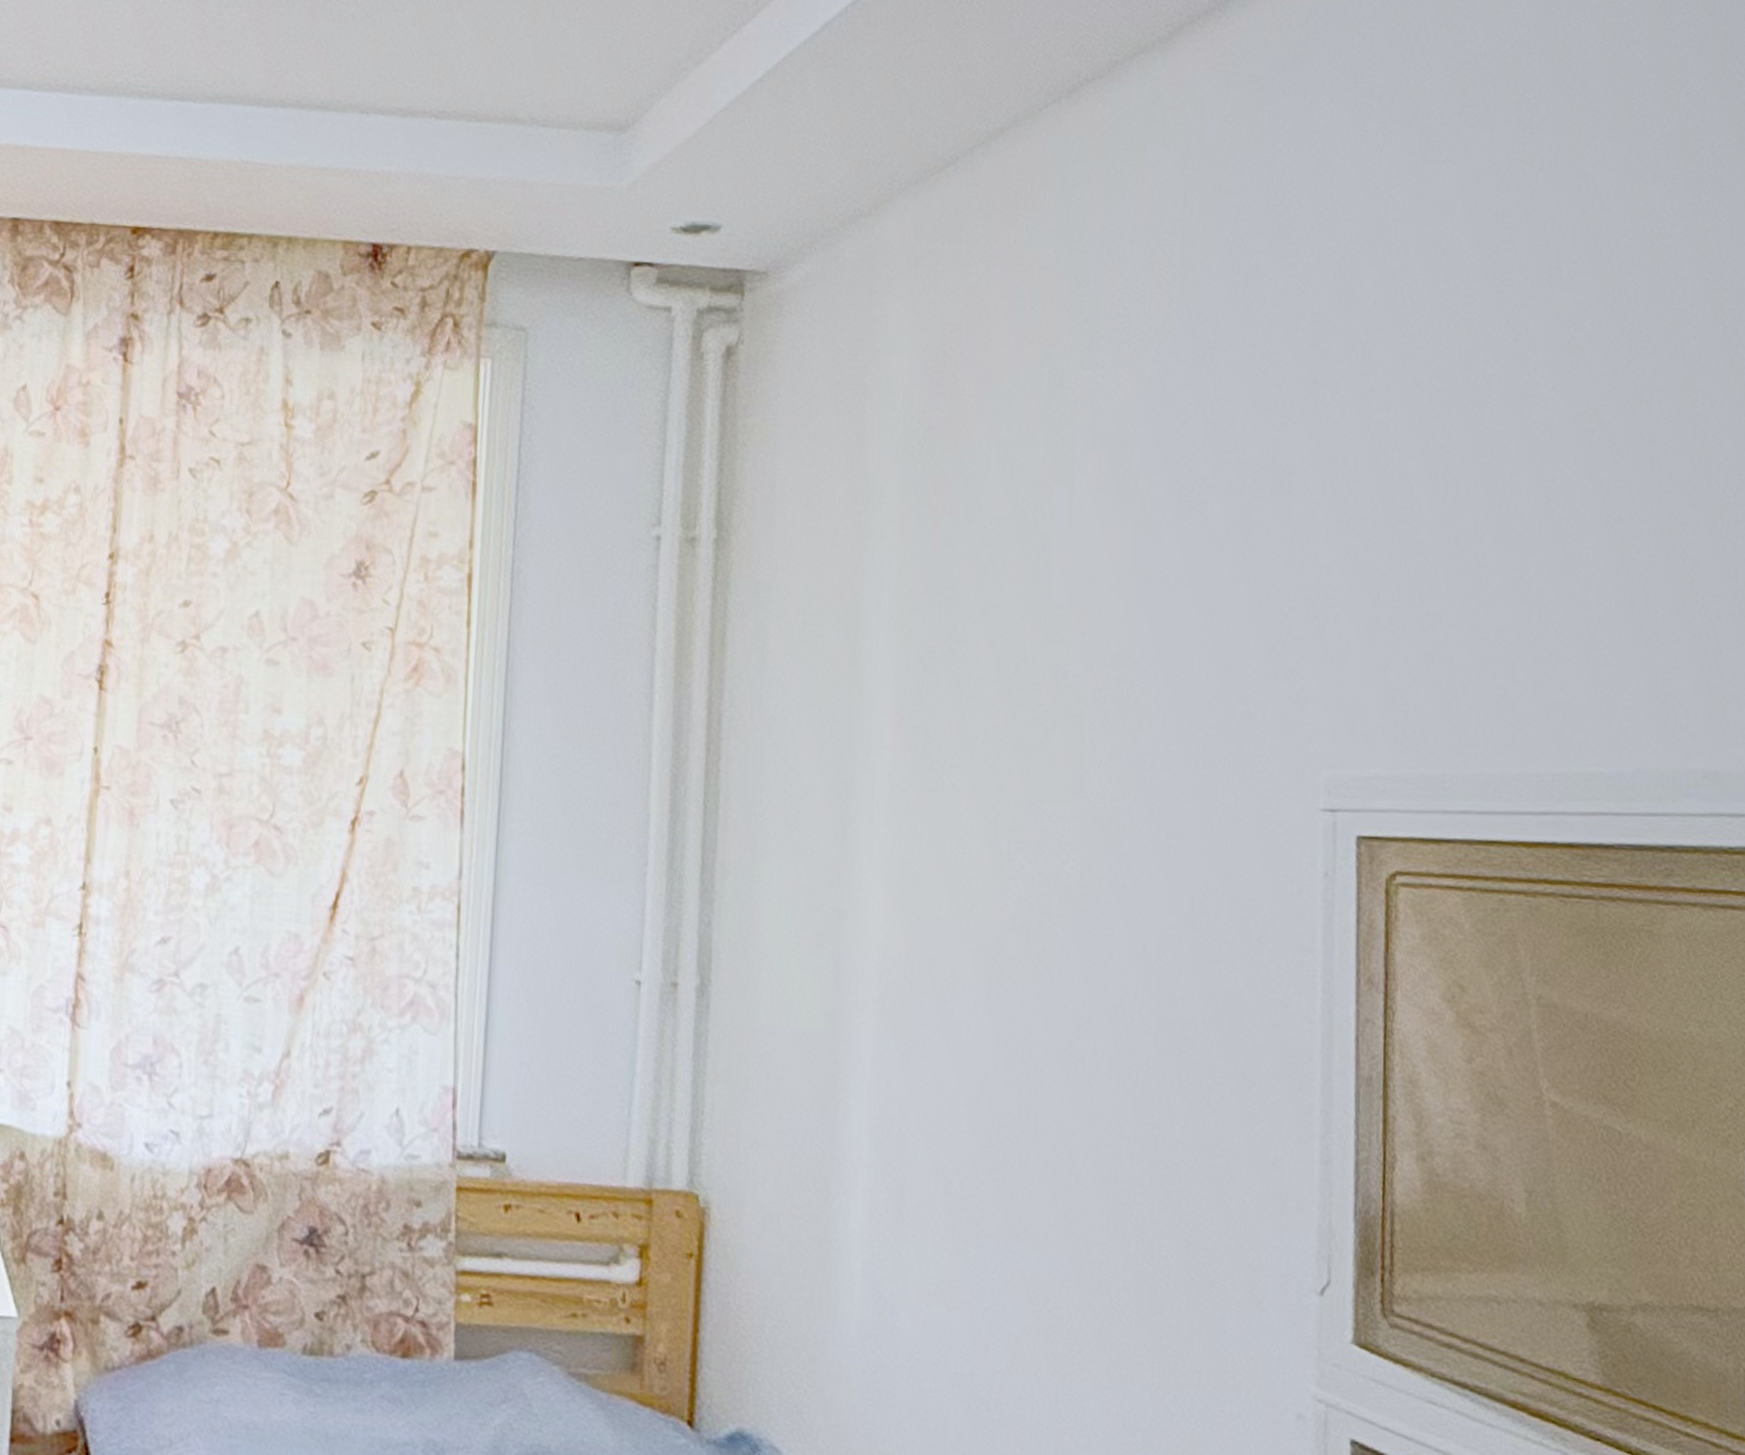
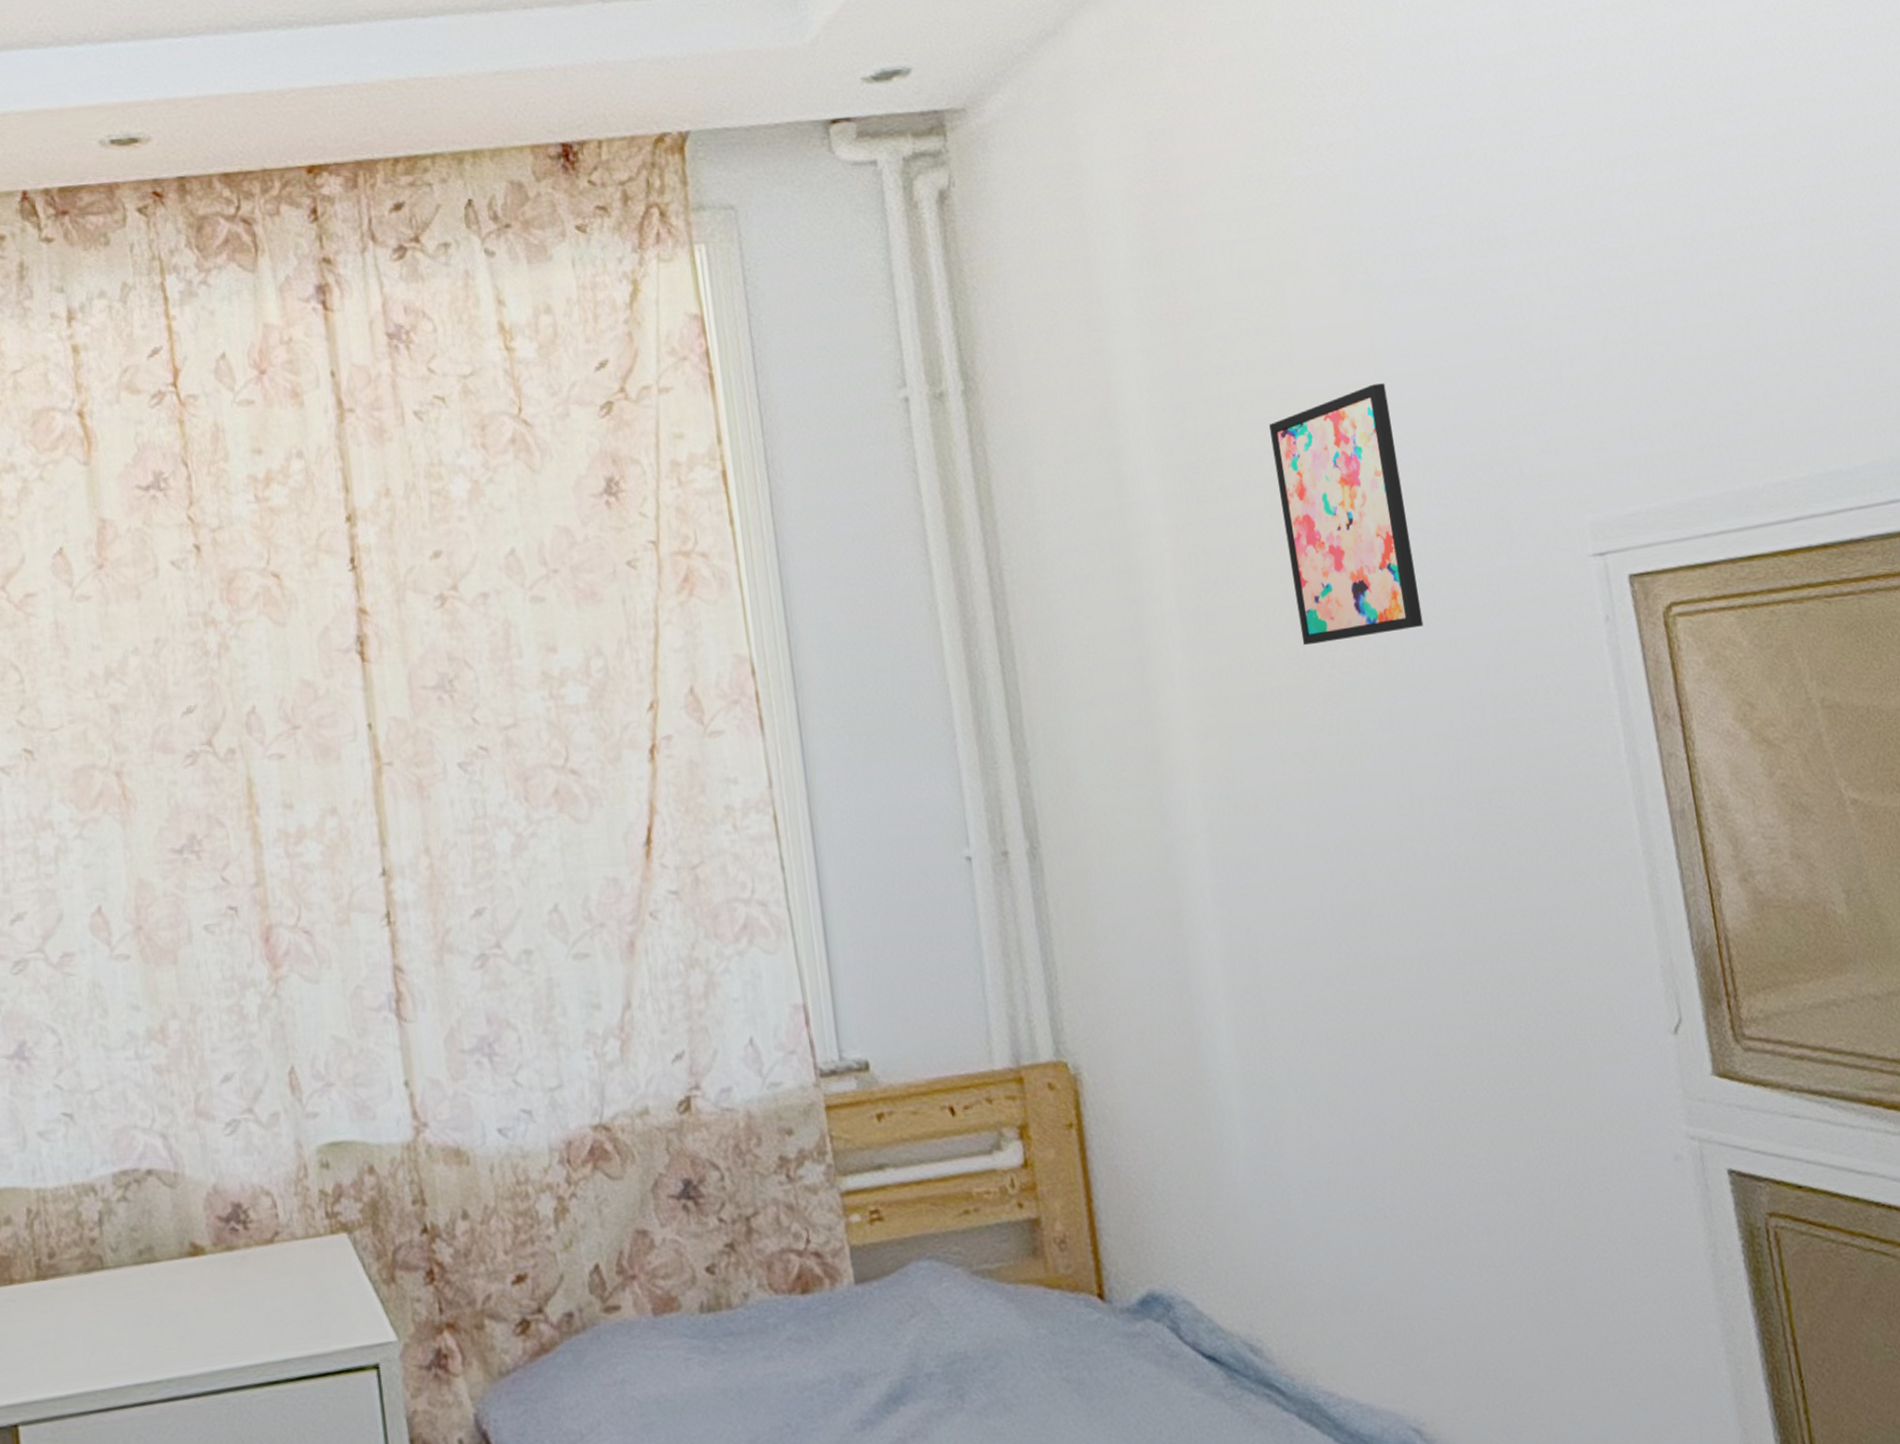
wall art: none [1008,603,1139,848] -> present [1269,383,1424,646]

